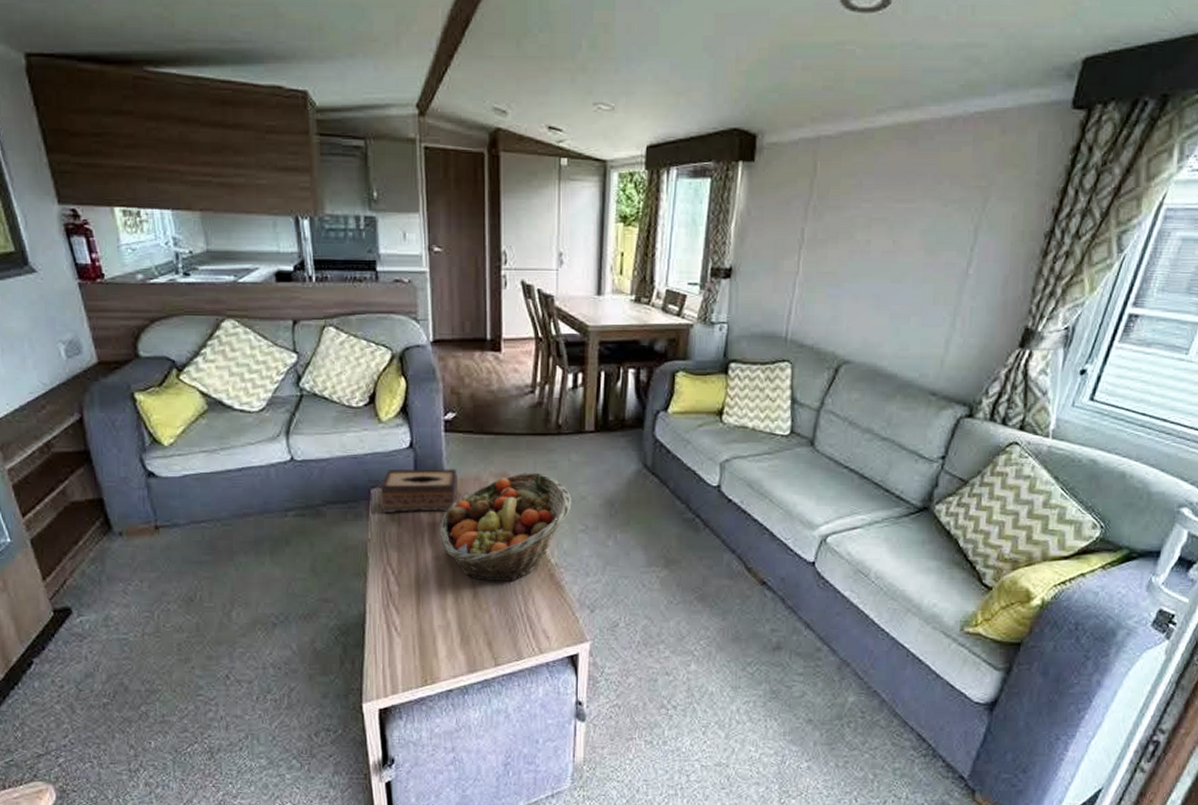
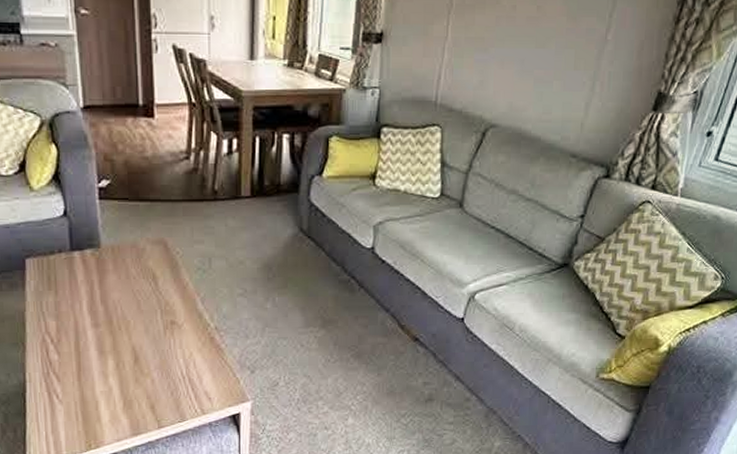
tissue box: present [380,468,459,513] -> none [35,235,116,282]
fruit basket: present [439,472,572,582] -> none [97,238,230,347]

